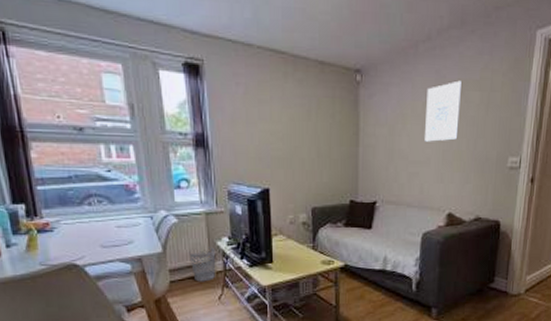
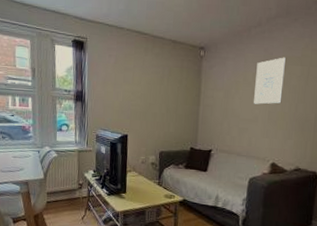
wastebasket: present [189,247,216,282] -> none [63,177,83,204]

